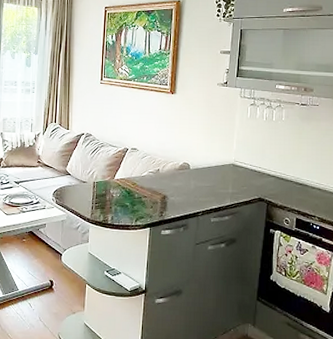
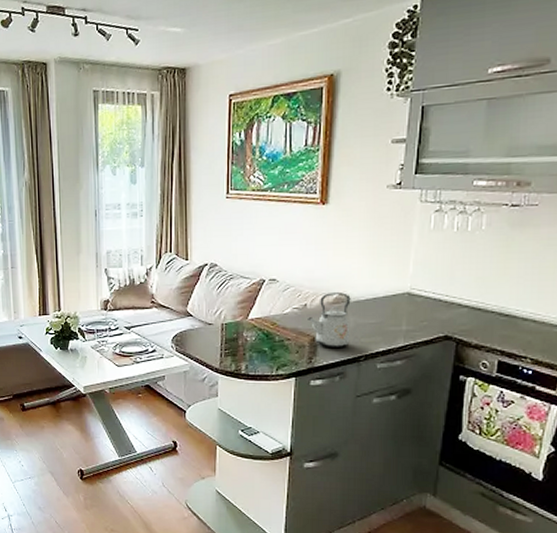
kettle: none [160,161,192,205] -> present [308,292,351,349]

